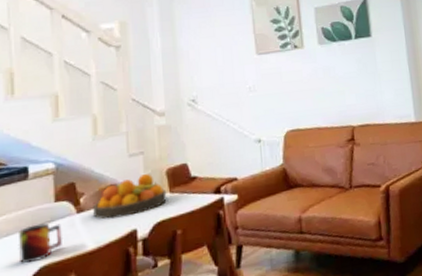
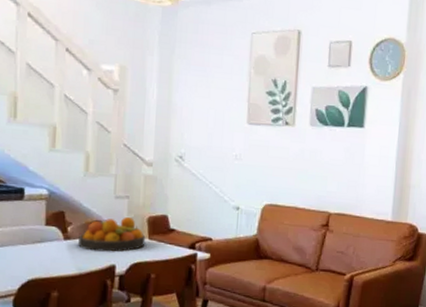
mug: present [18,222,63,263] -> none [10,241,50,274]

